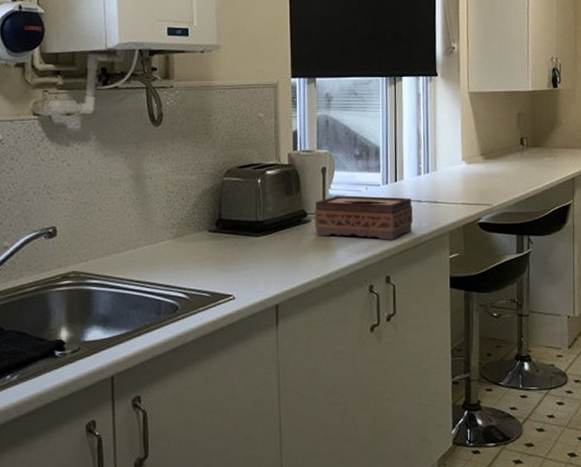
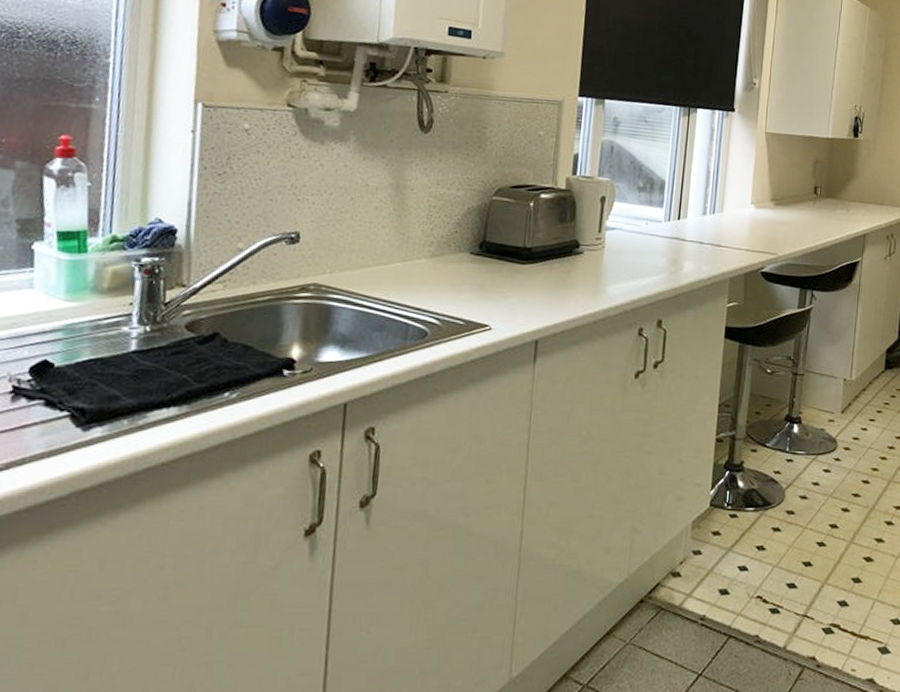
tissue box: present [314,195,413,240] -> none [587,228,694,282]

